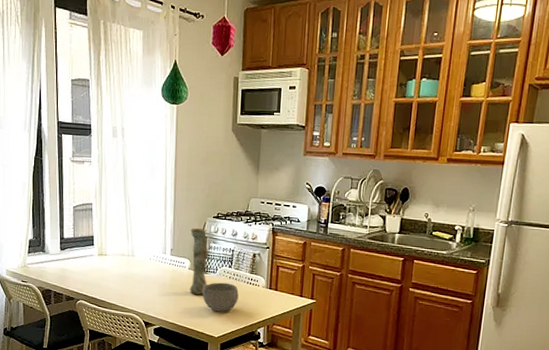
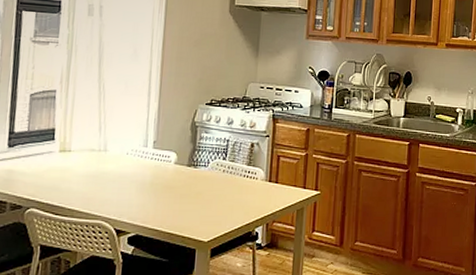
vase: present [189,228,209,295] -> none [175,117,199,192]
bowl: present [202,282,239,312] -> none [190,177,234,211]

